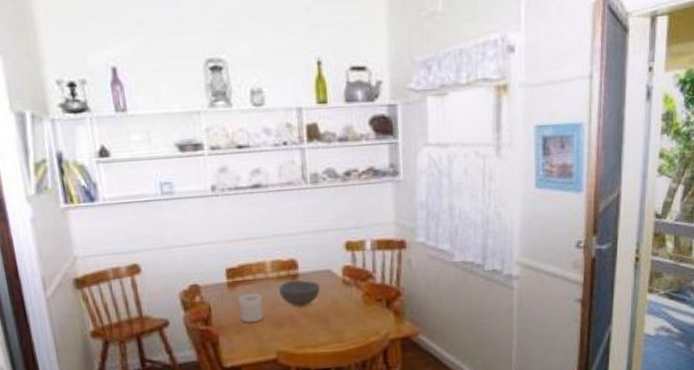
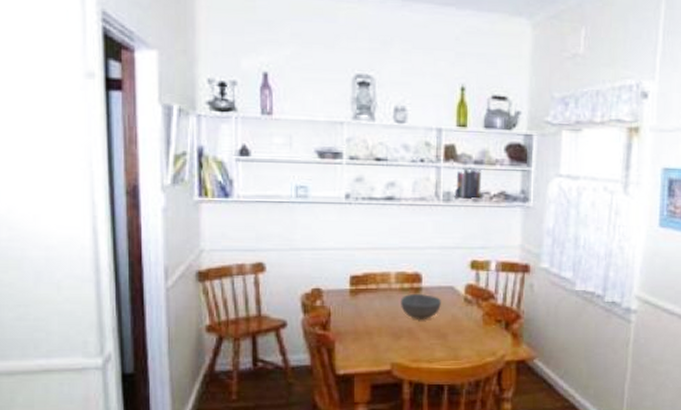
mug: present [238,294,264,323] -> none [359,303,383,331]
books: none [321,146,350,178] -> present [454,168,482,199]

